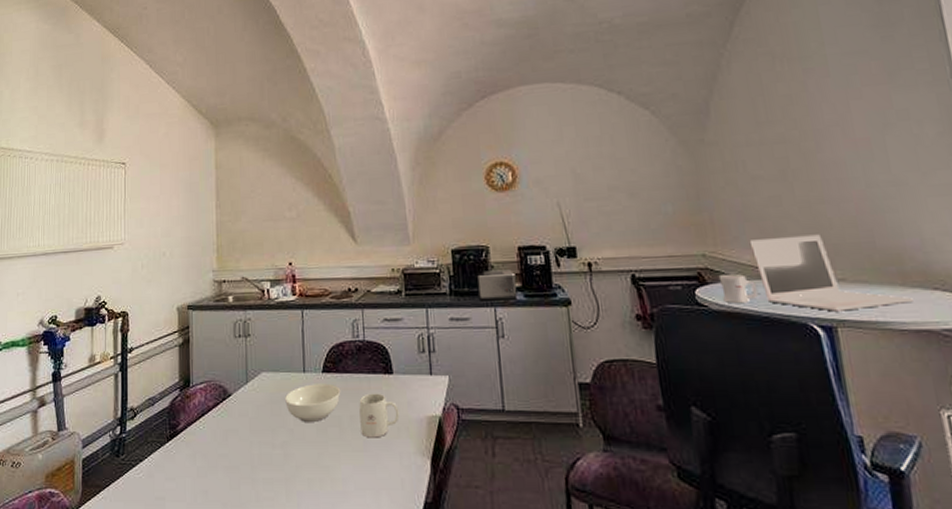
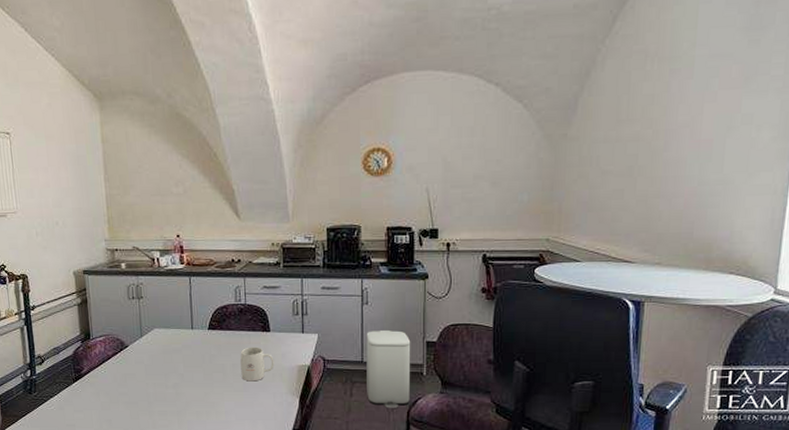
bowl: present [285,383,341,422] -> none [176,338,225,369]
toaster: present [476,269,518,301] -> none [347,247,384,274]
pedal bin: none [505,369,567,473] -> present [366,330,411,408]
mug: present [718,274,759,304] -> none [556,257,588,281]
laptop: present [749,234,913,312] -> none [588,225,711,289]

